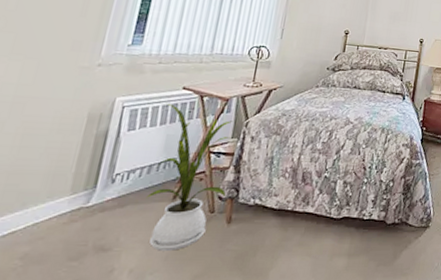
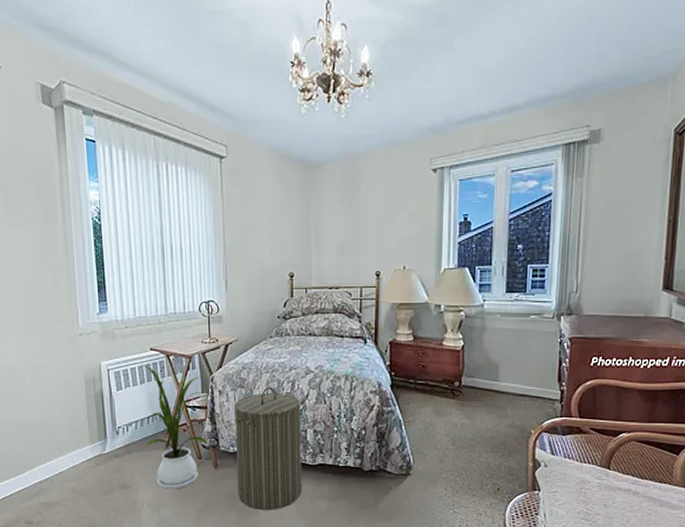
laundry hamper: none [248,136,336,272] -> present [234,387,302,510]

